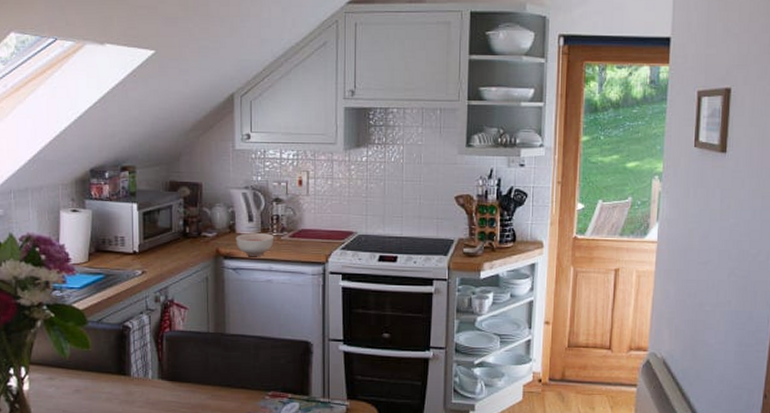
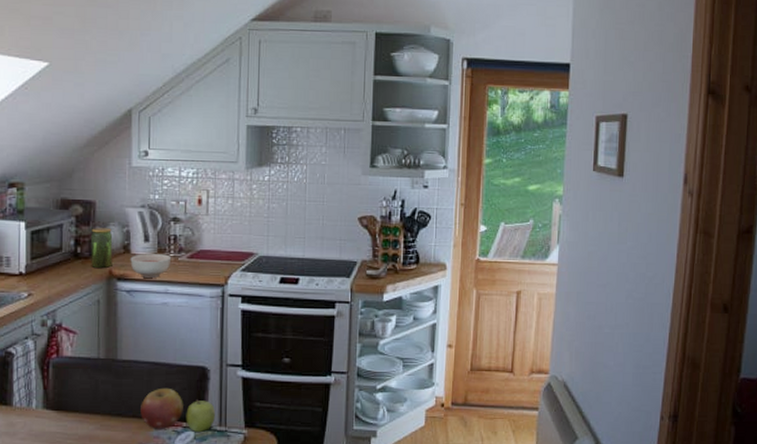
jar: none [199,209,219,248] -> present [91,228,113,269]
fruit: none [248,360,288,400] -> present [140,387,183,429]
fruit: none [291,372,320,404] -> present [186,399,216,433]

